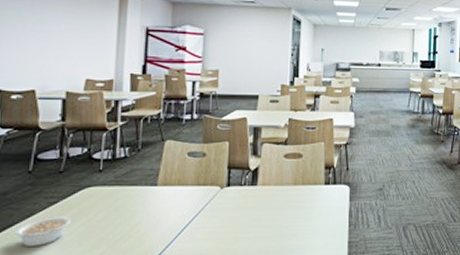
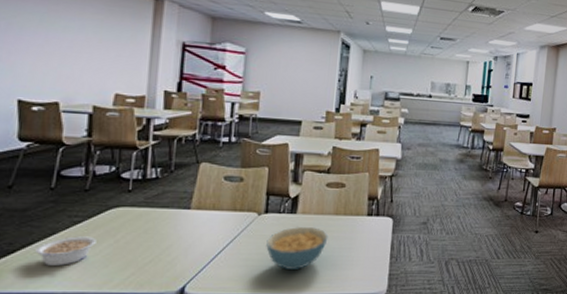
cereal bowl: none [229,197,288,241] -> present [266,226,329,269]

